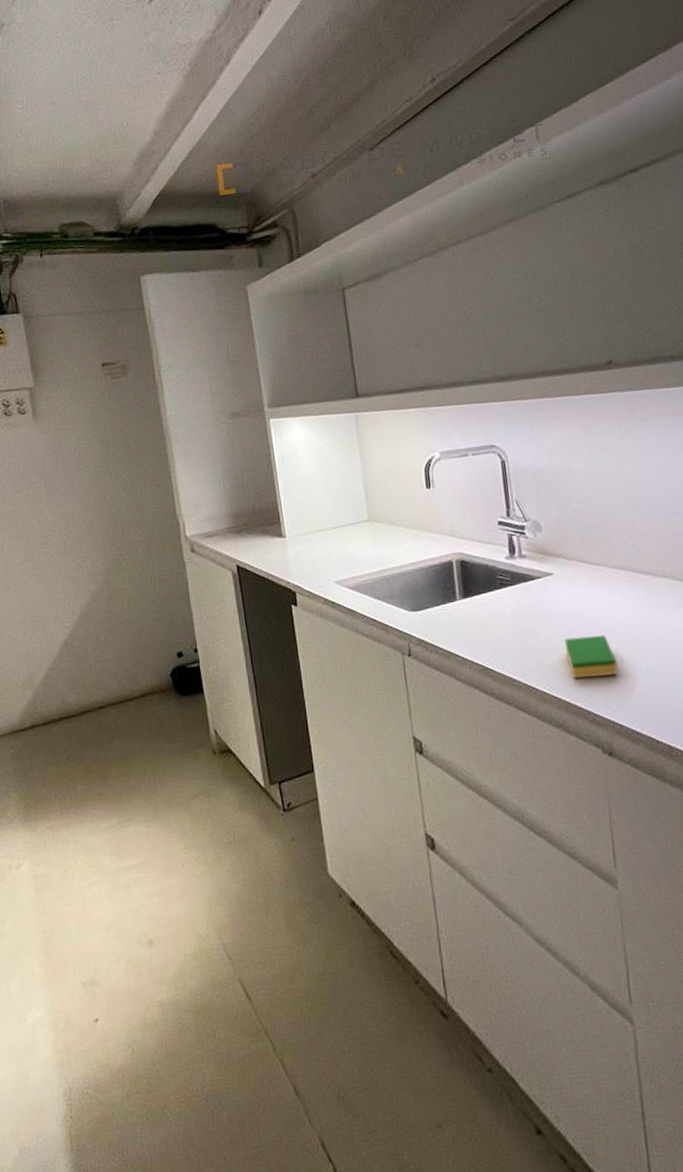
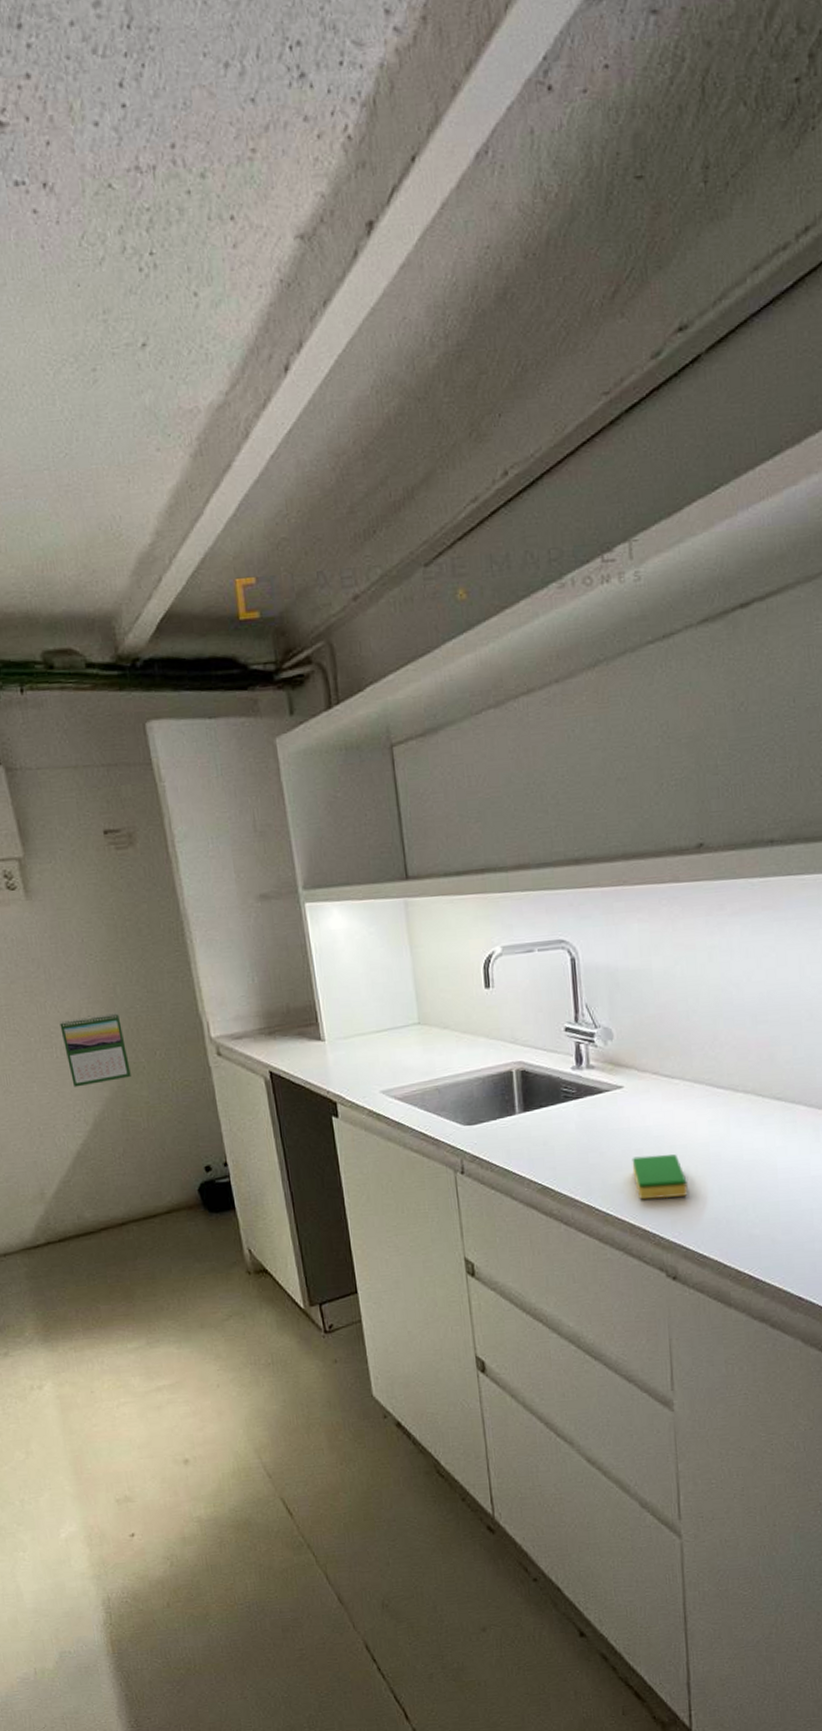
calendar: none [56,516,115,583] -> present [59,1013,131,1087]

